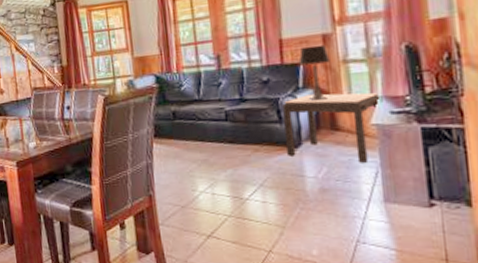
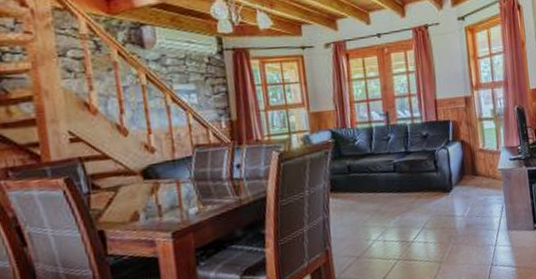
side table: present [282,92,383,164] -> none [438,144,505,202]
table lamp: present [298,44,331,101] -> none [449,105,471,152]

